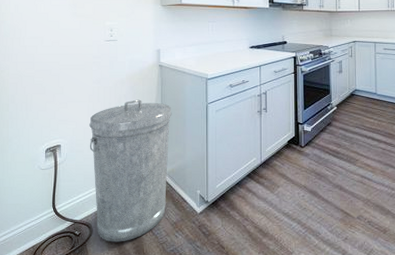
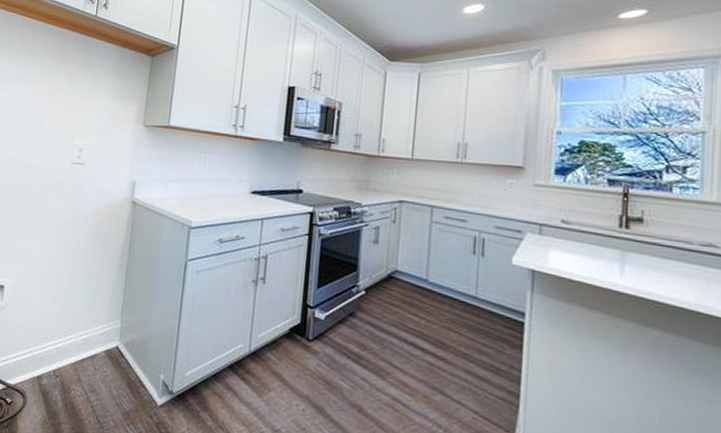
trash can: present [89,99,172,242] -> none [31,242,141,424]

